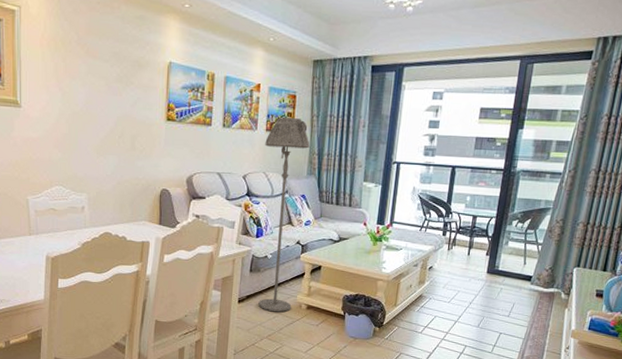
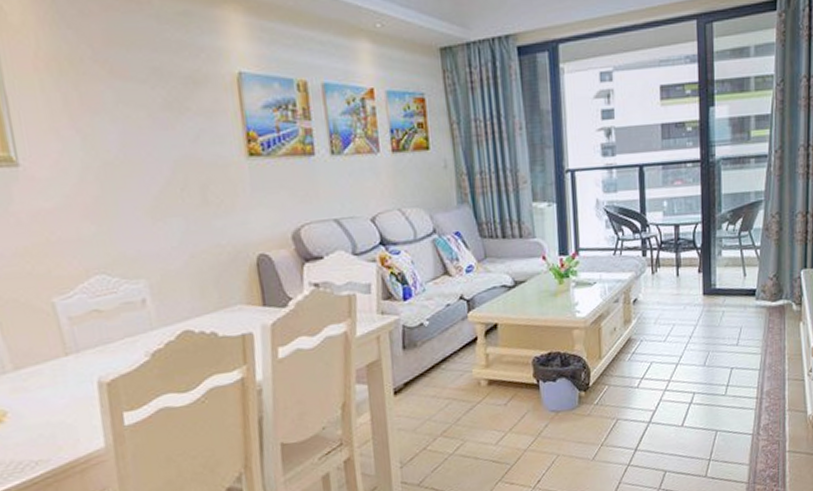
floor lamp: present [258,117,310,312] -> none [393,128,468,399]

